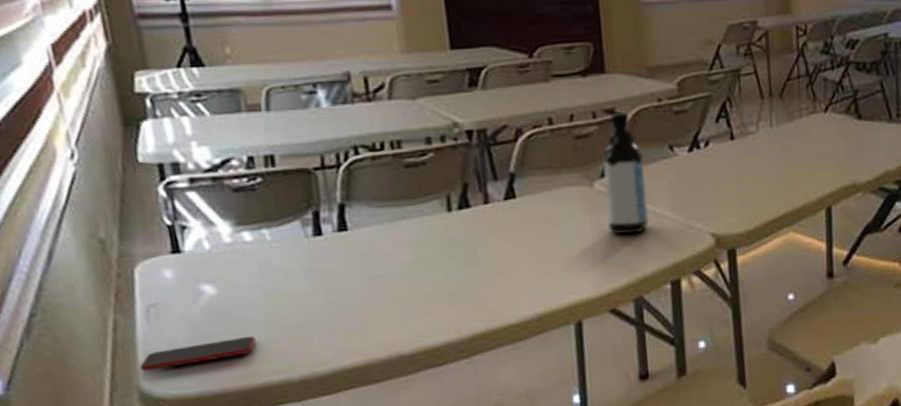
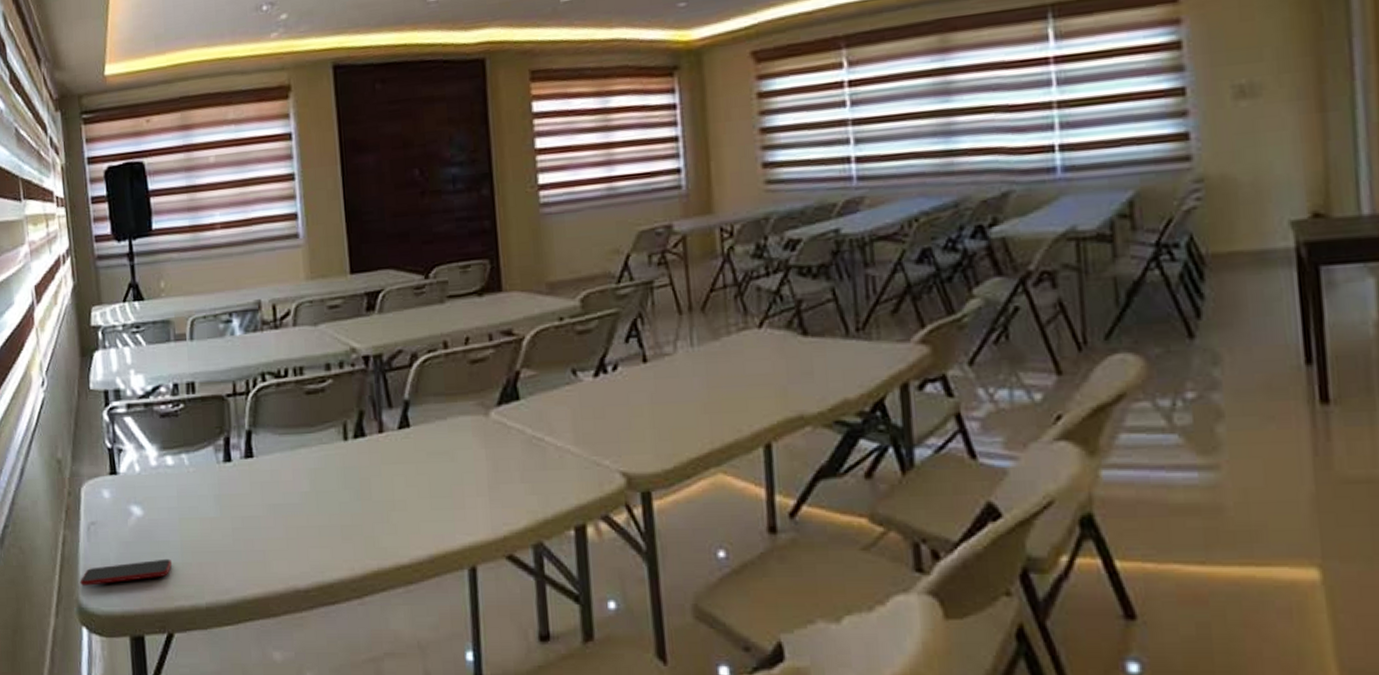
water bottle: present [603,112,649,235] -> none [499,333,549,471]

